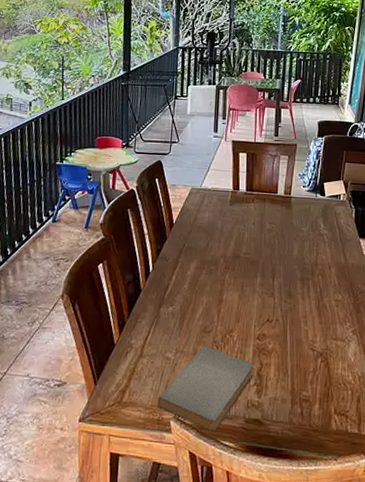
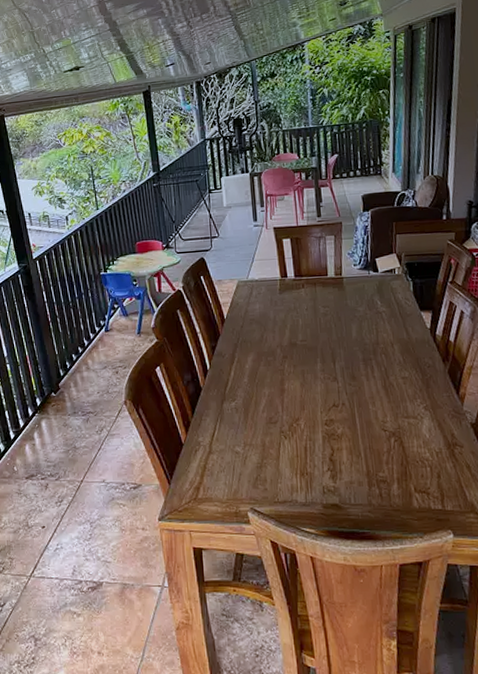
book: present [157,345,254,432] -> none [232,436,326,520]

